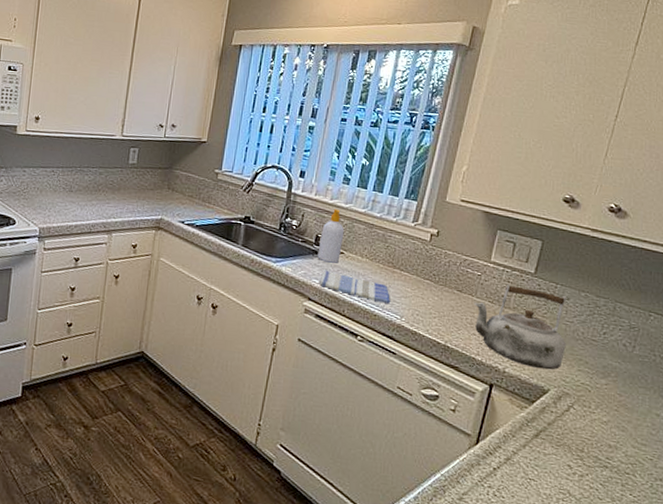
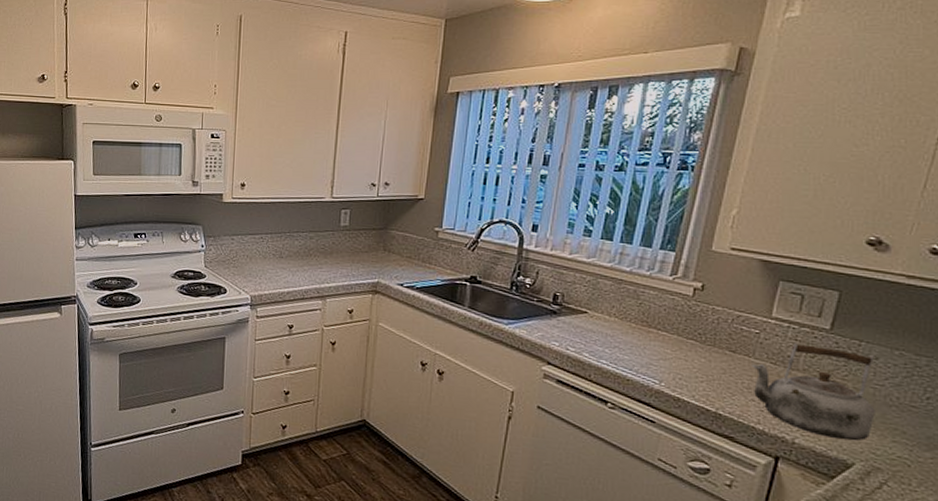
soap bottle: present [317,209,345,263] -> none [556,264,587,324]
dish towel: present [319,269,390,303] -> none [560,331,646,367]

